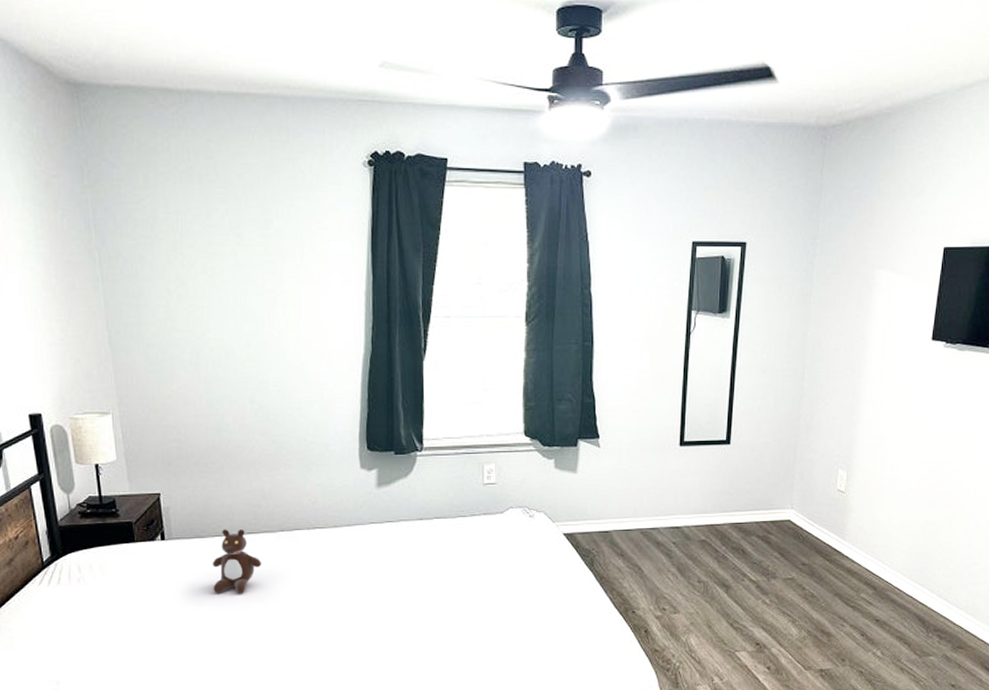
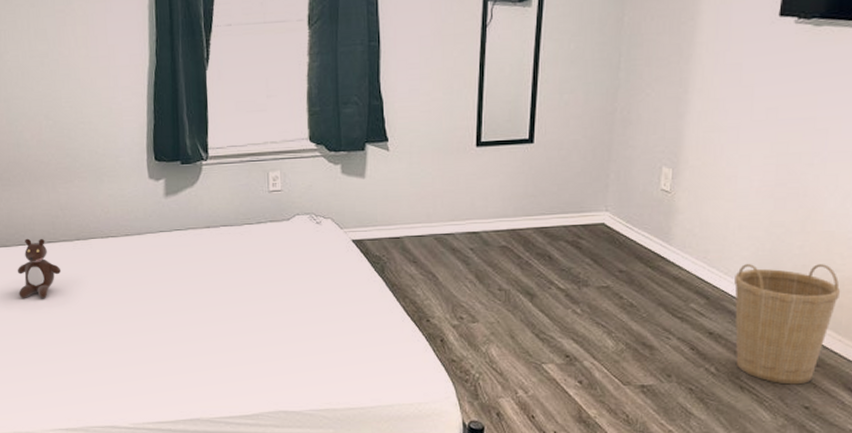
basket: none [896,558,979,666] -> present [734,264,841,385]

